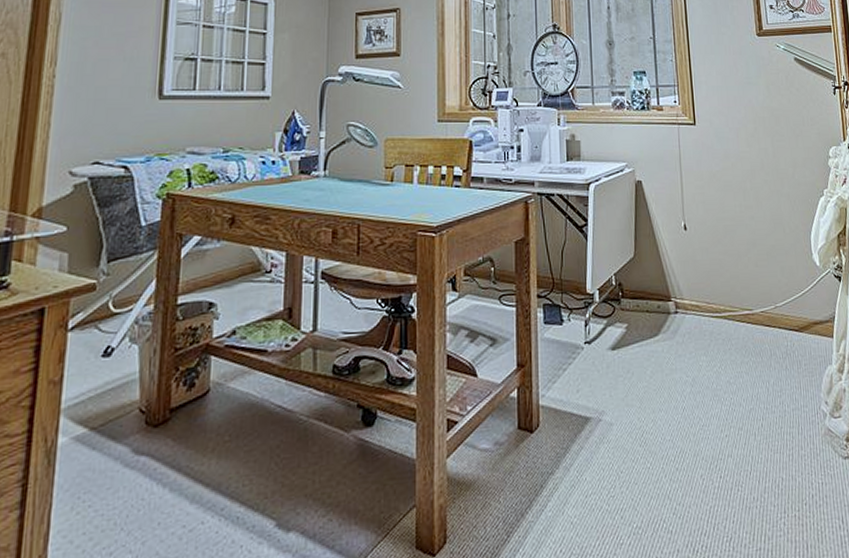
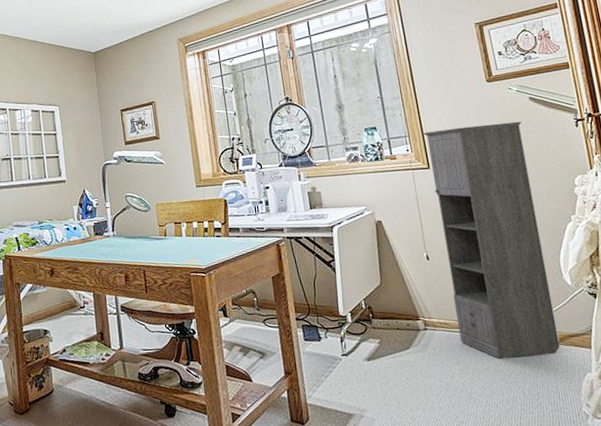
storage cabinet: none [692,82,805,349] -> present [422,121,560,359]

